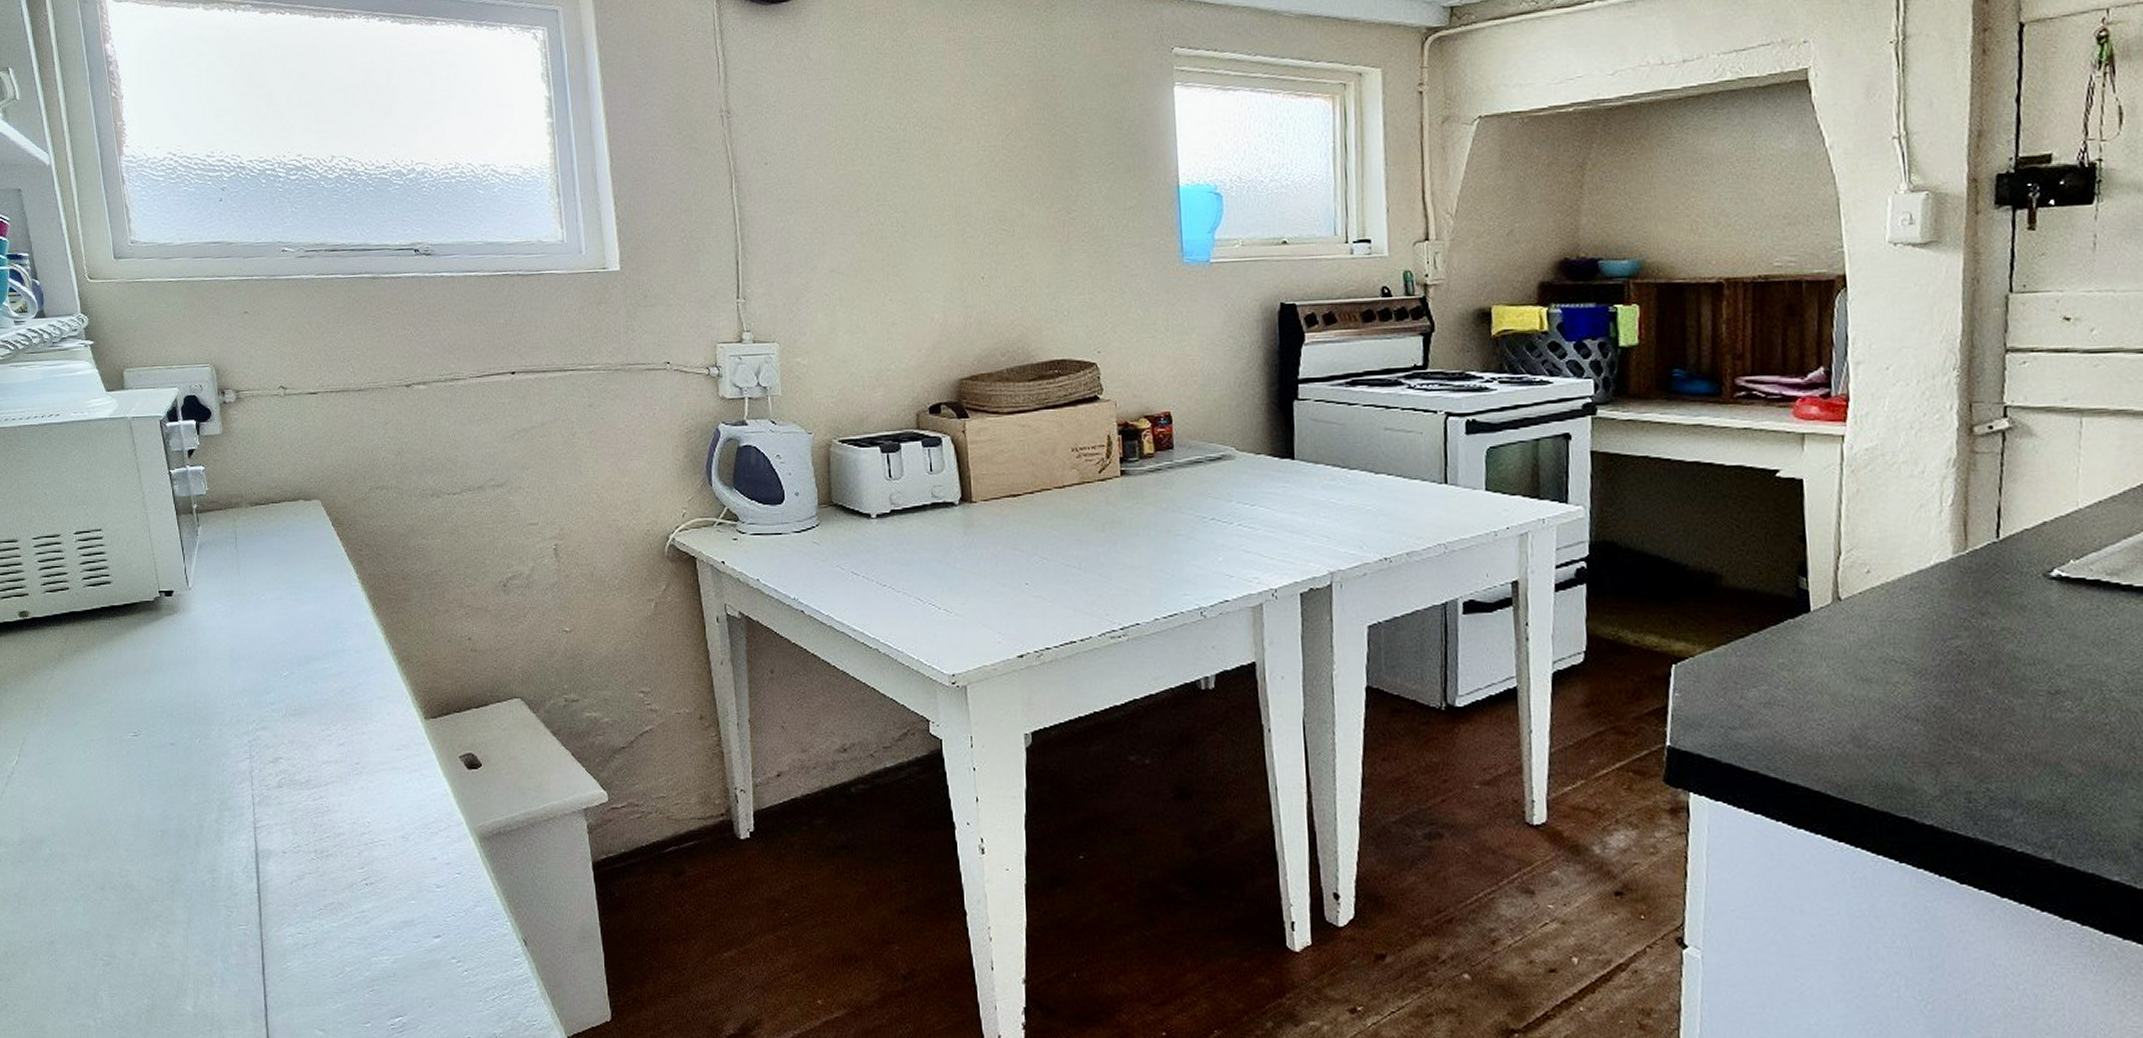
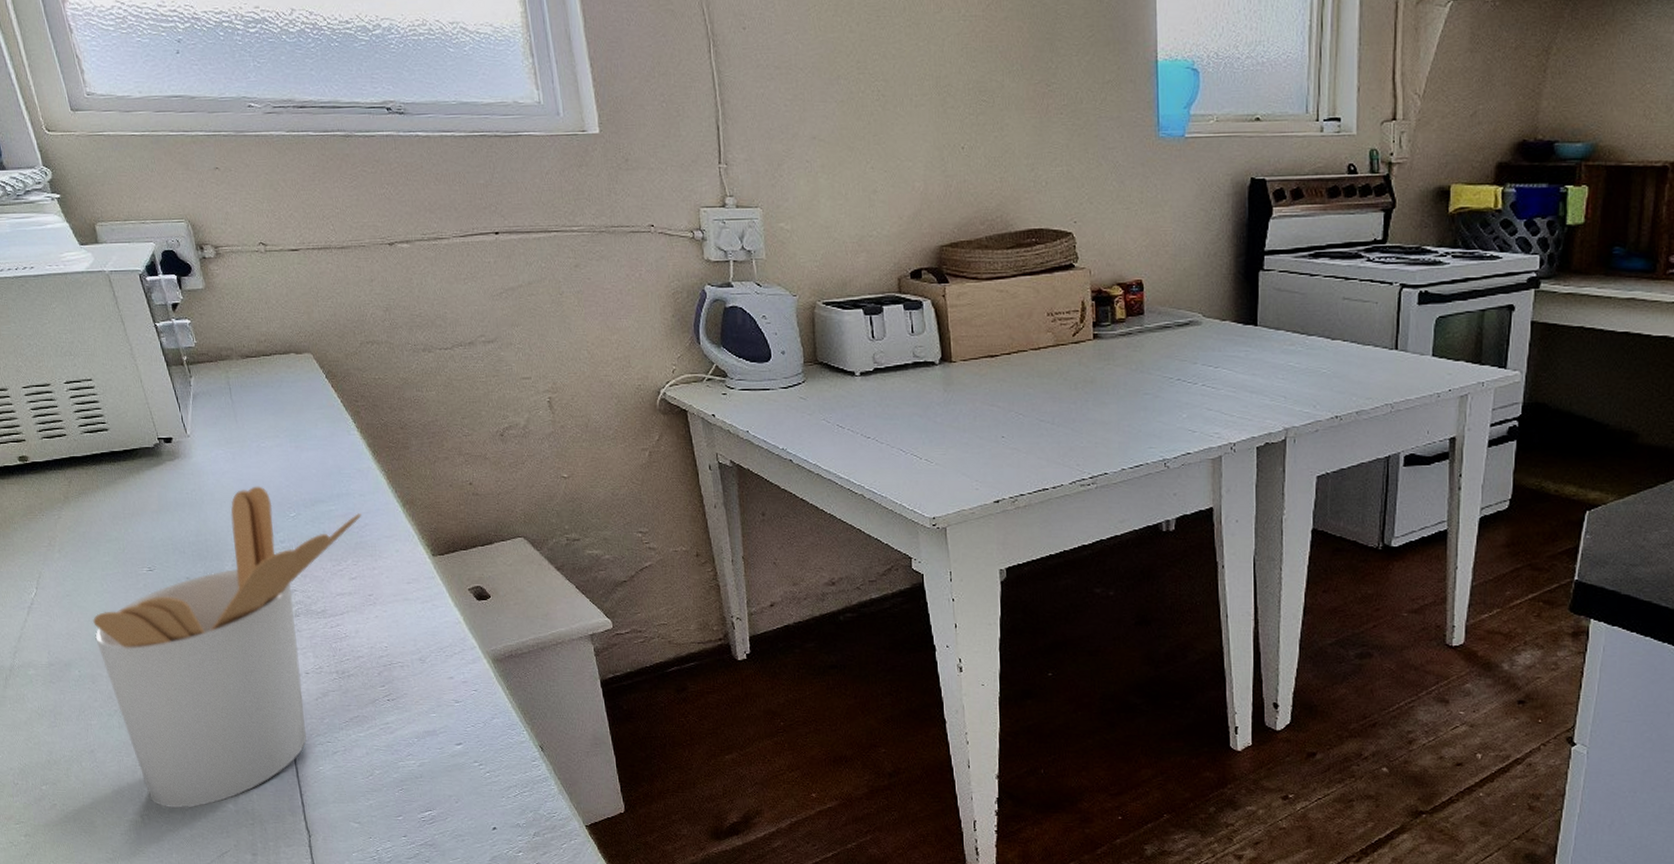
utensil holder: none [70,642,356,1012] -> present [92,486,362,809]

